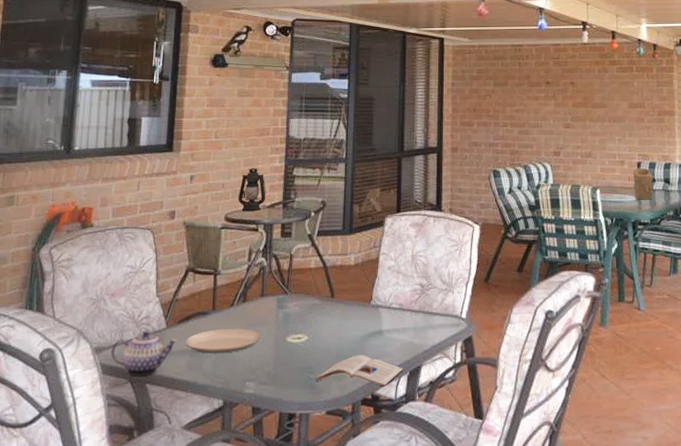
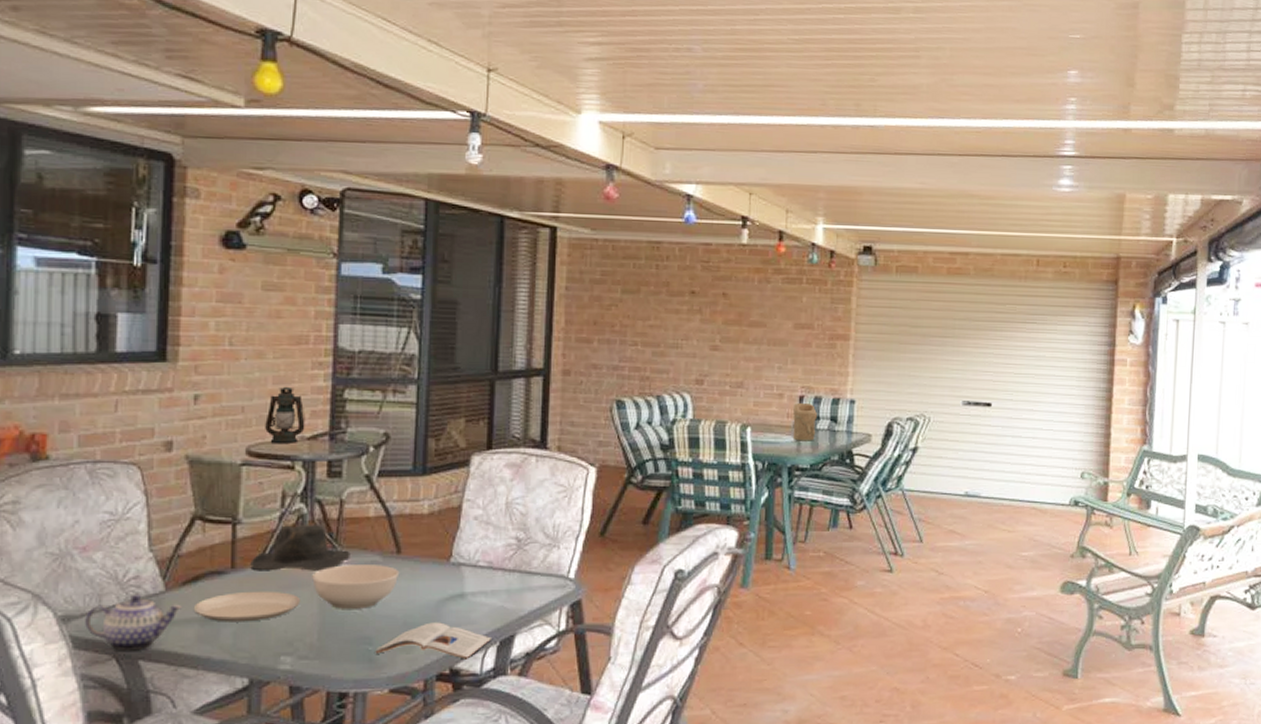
hat: none [226,274,297,312] -> present [250,524,350,571]
bowl: none [270,307,333,343] -> present [312,565,400,609]

